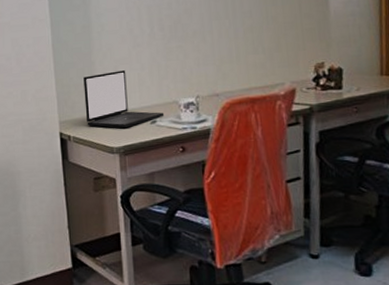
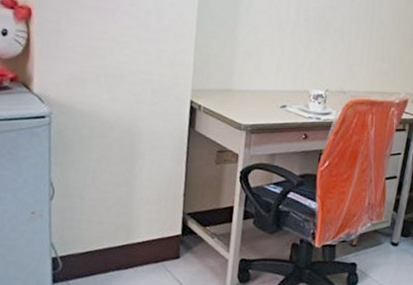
laptop: present [83,70,165,129] -> none [220,49,295,108]

